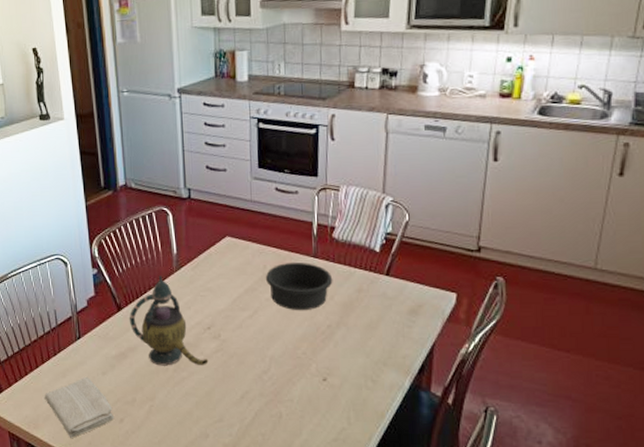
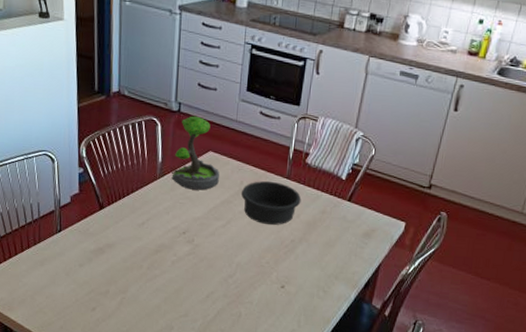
washcloth: present [44,376,115,438] -> none [20,267,87,321]
teapot: present [129,276,209,366] -> none [109,181,181,266]
plant: none [189,200,240,280] -> present [171,116,219,190]

